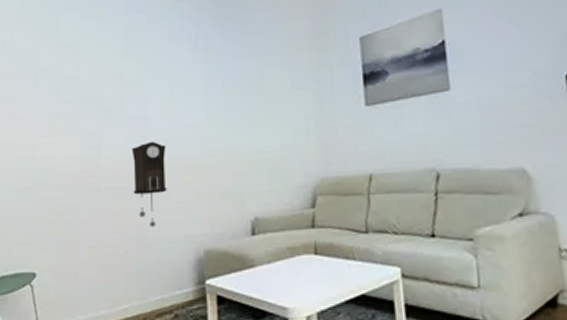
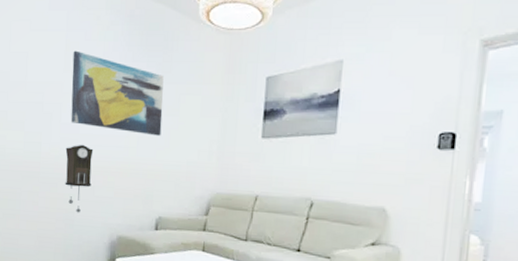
wall art: none [134,34,247,120] -> present [70,50,164,136]

